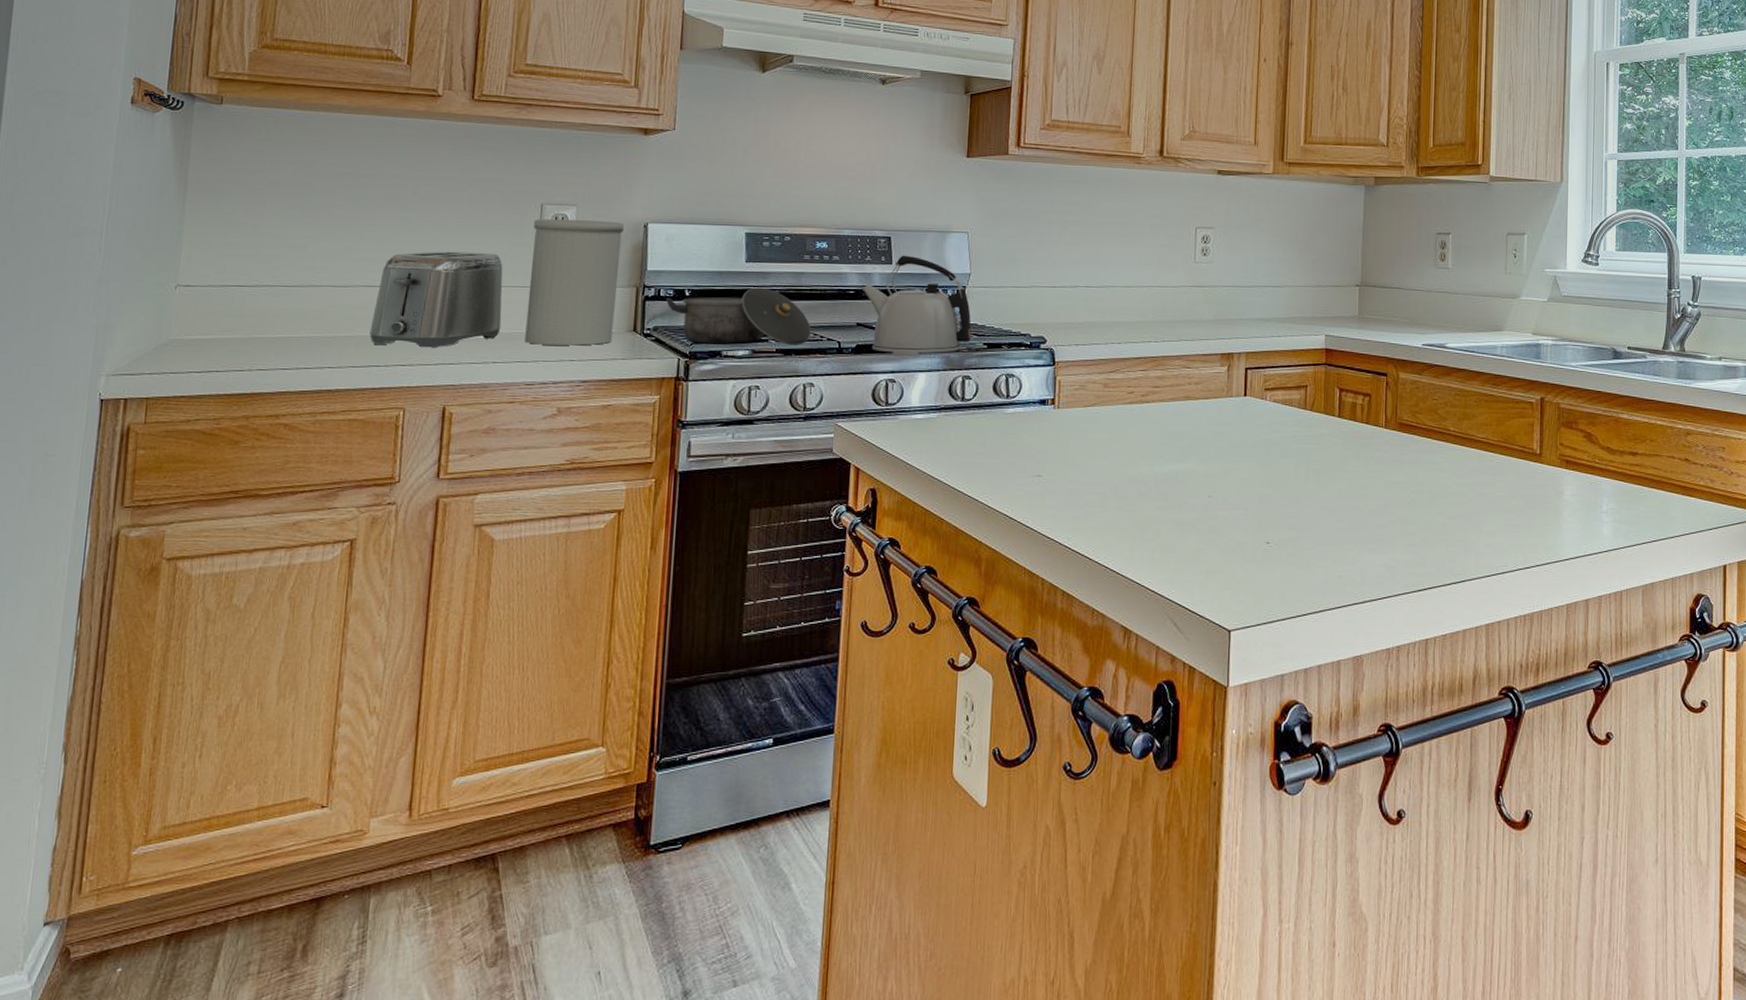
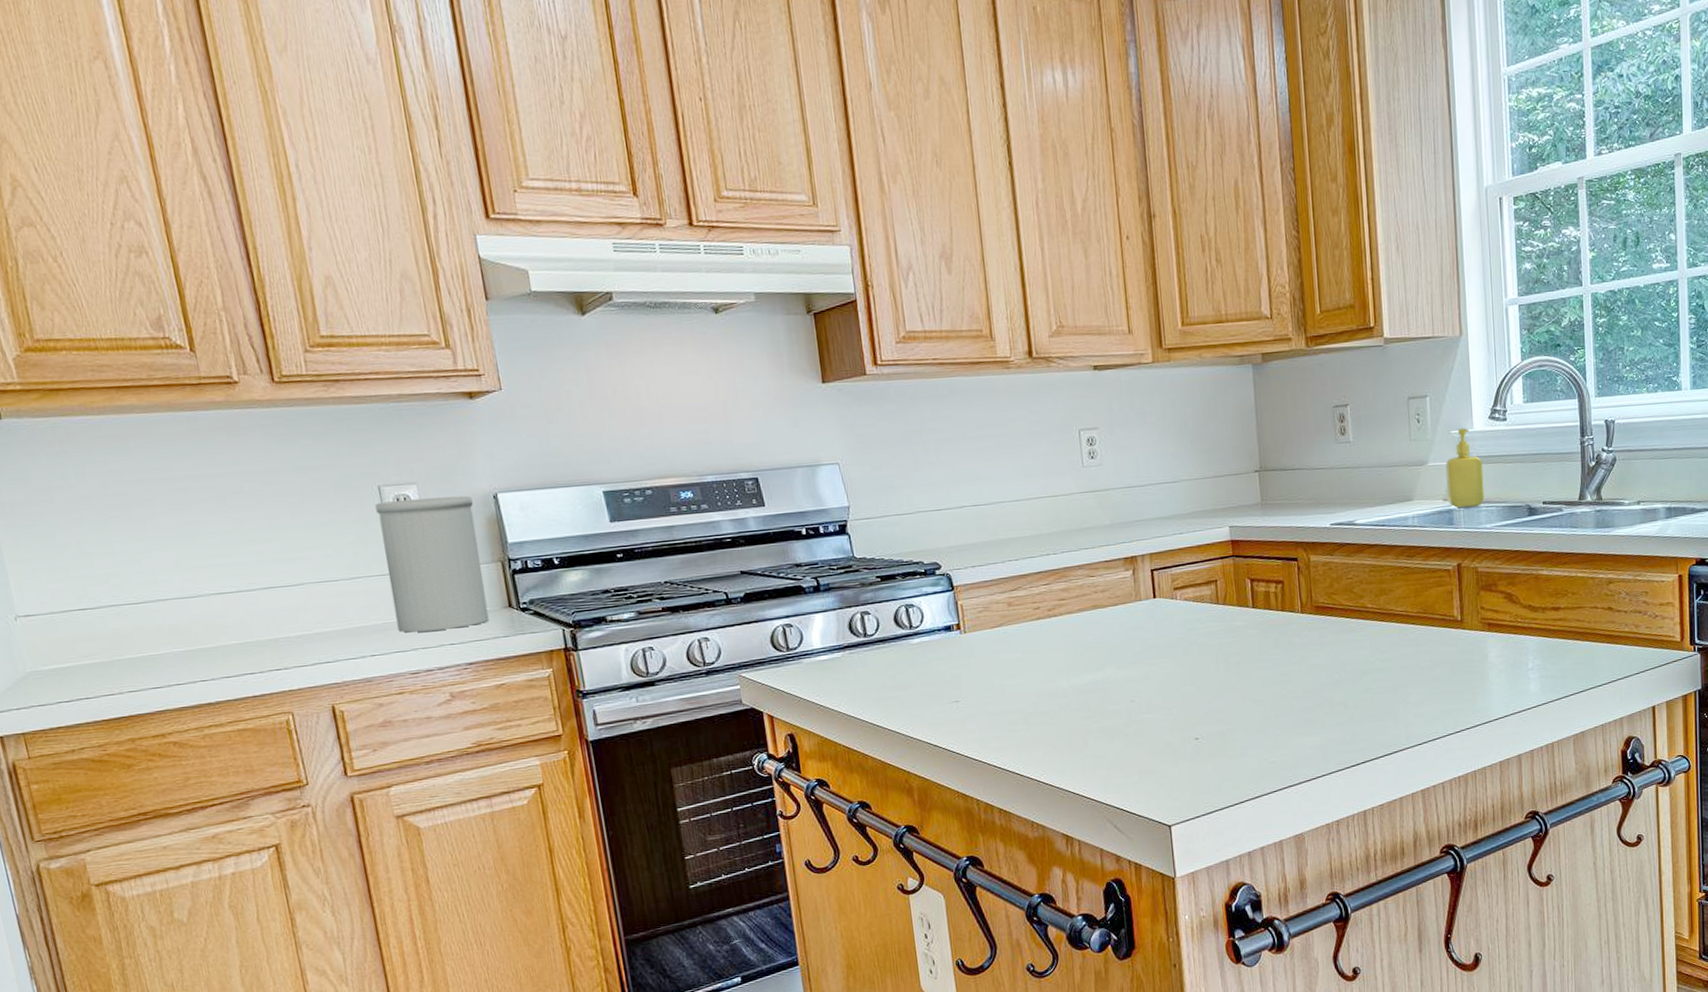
toaster: present [369,251,503,348] -> none [228,544,370,653]
cooking pot: present [665,287,812,346] -> none [534,546,695,613]
kettle: present [861,255,971,358] -> none [738,495,862,601]
soap dispenser: none [1536,267,1573,344] -> present [1445,428,1485,508]

